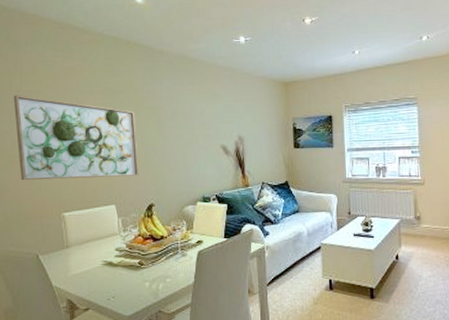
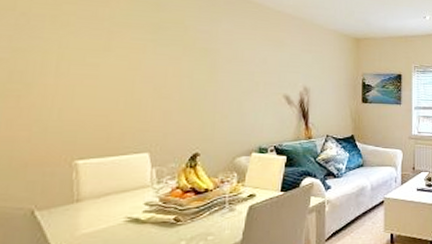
wall art: present [13,95,139,181] -> none [16,18,184,122]

